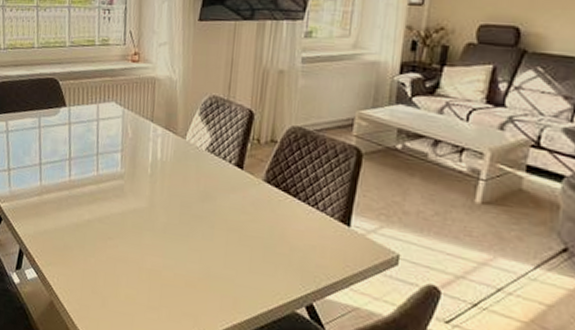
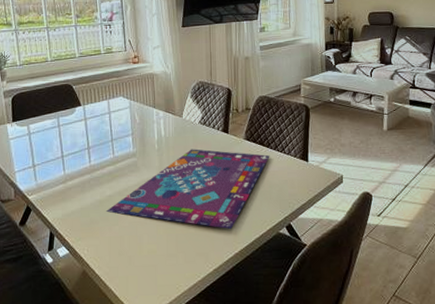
gameboard: none [82,181,297,293] -> present [105,149,270,229]

